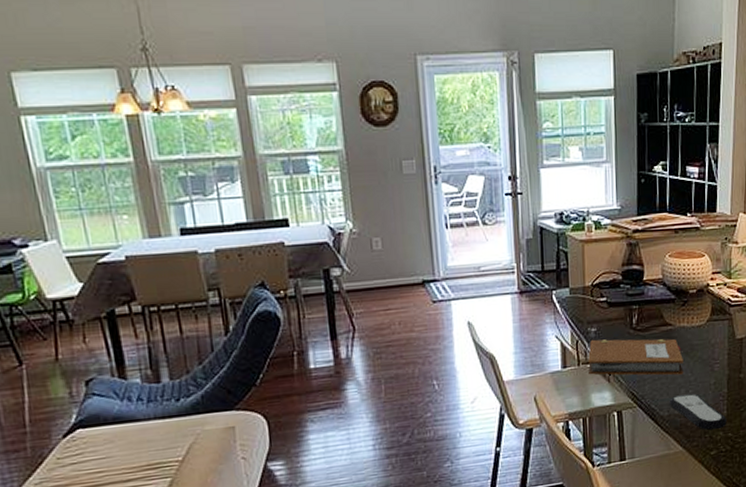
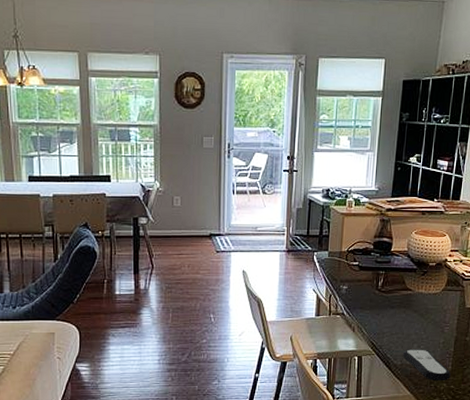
notebook: present [588,338,684,376] -> none [337,295,418,332]

